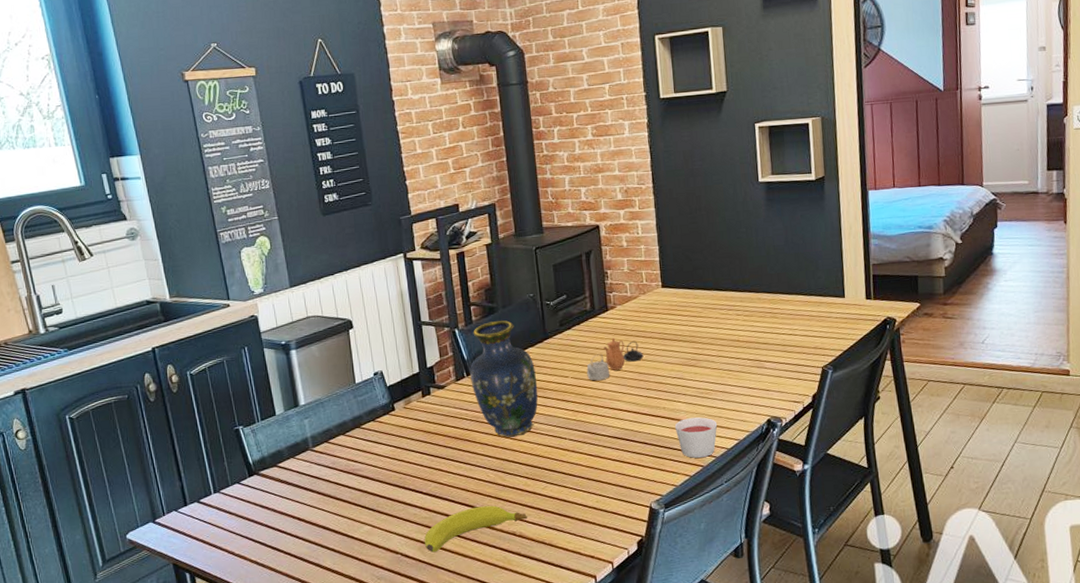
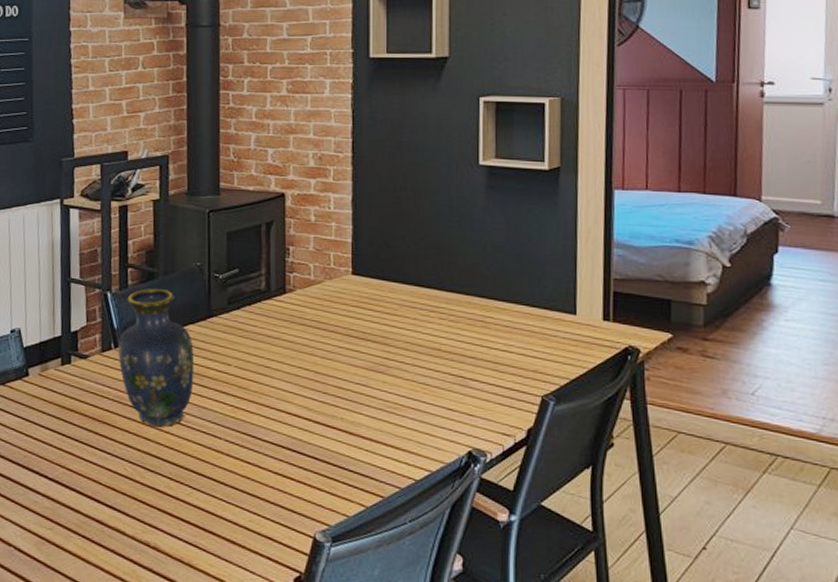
fruit: present [424,505,528,553] -> none [42,504,167,552]
teapot: present [586,337,644,381] -> none [253,326,323,375]
candle: present [674,417,718,458] -> none [352,435,406,486]

